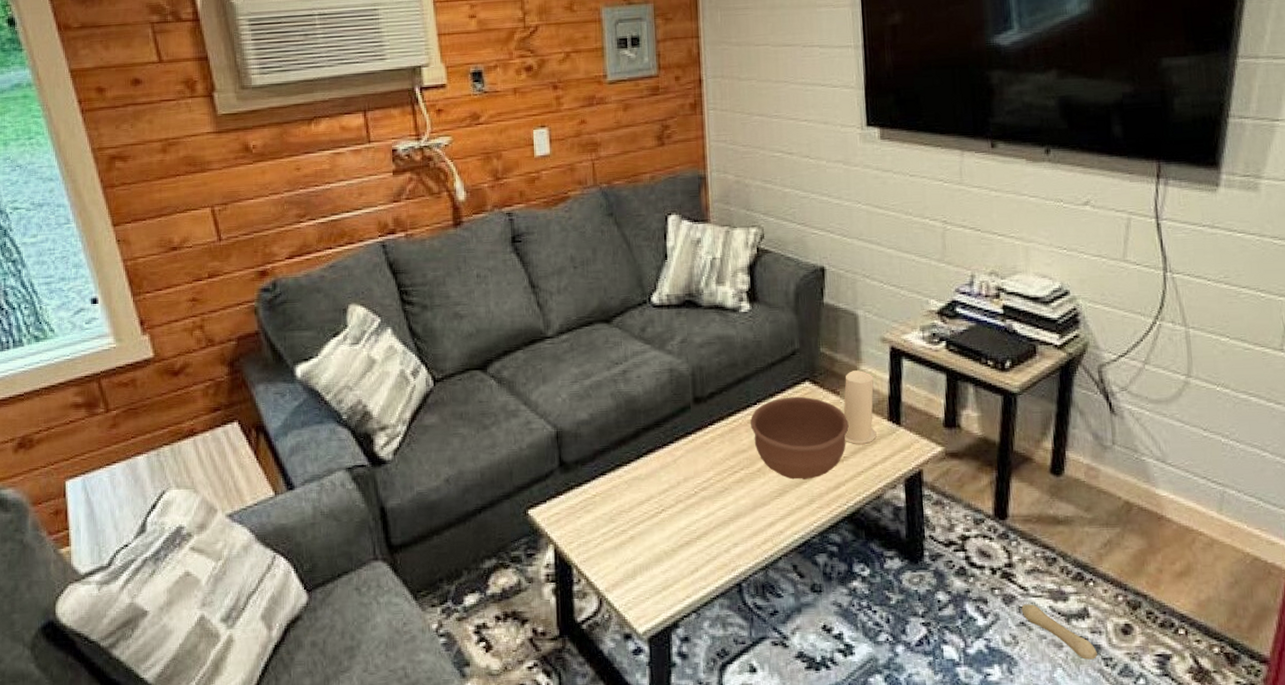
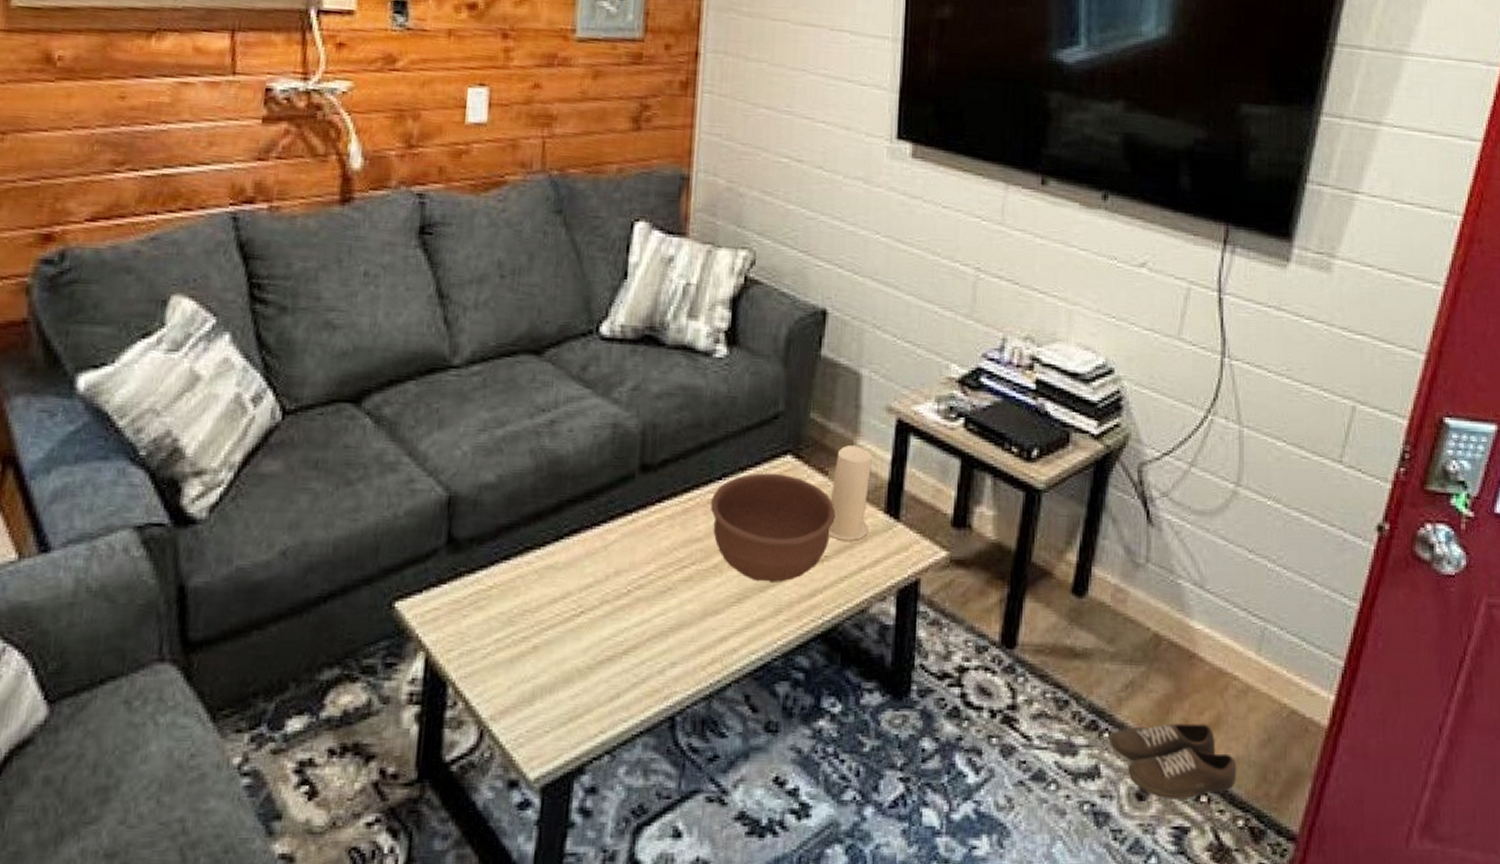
dog toy: present [1021,604,1097,660] -> none [1021,758,1105,831]
shoe: none [1094,571,1210,633] -> present [1109,723,1237,800]

